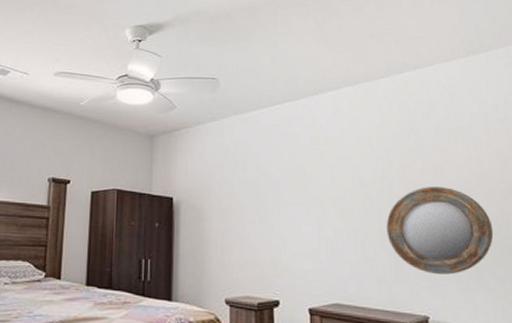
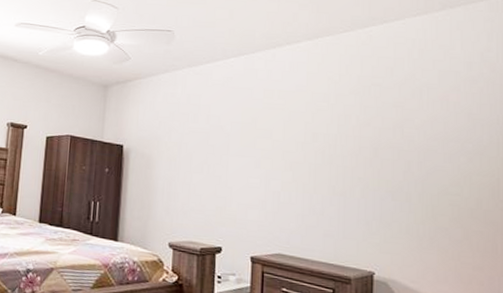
home mirror: present [386,186,494,275] -> none [337,144,453,233]

